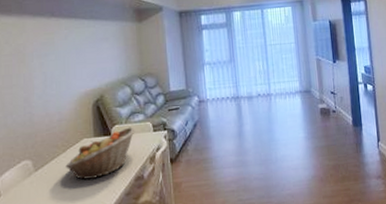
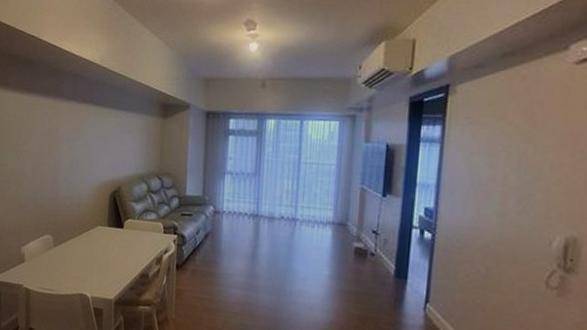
fruit basket: present [65,127,135,180] -> none [80,223,146,267]

